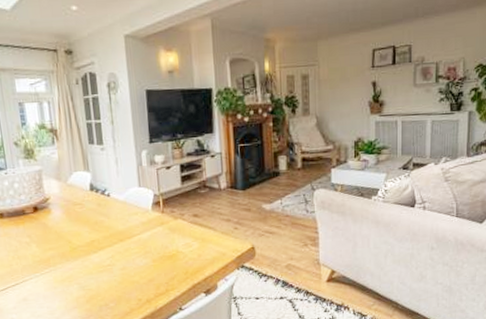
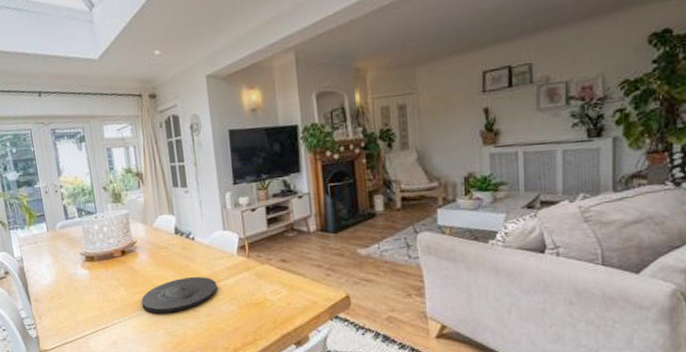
plate: none [54,231,132,269] -> present [141,276,218,313]

